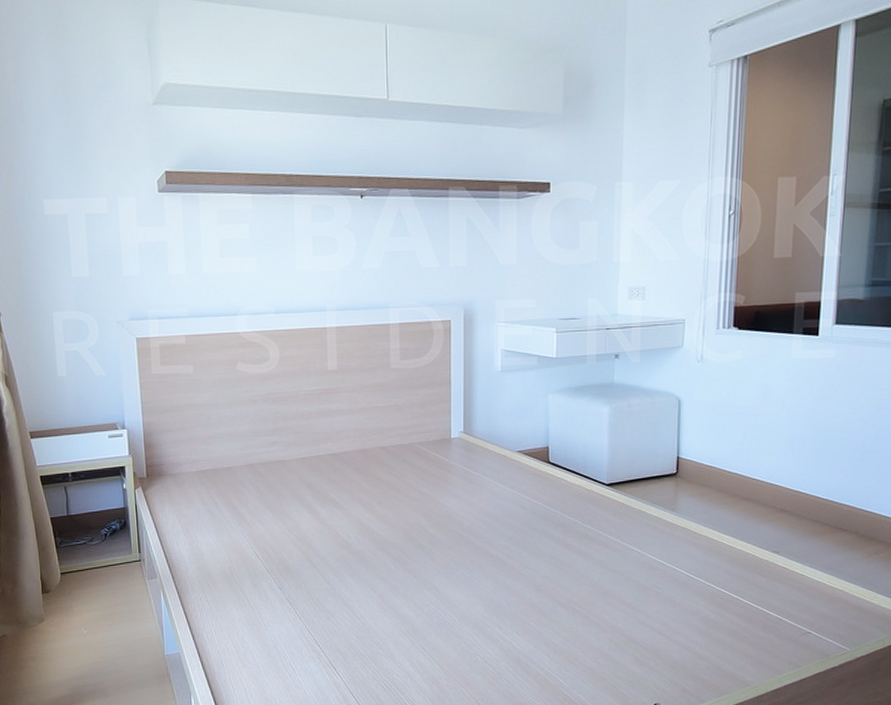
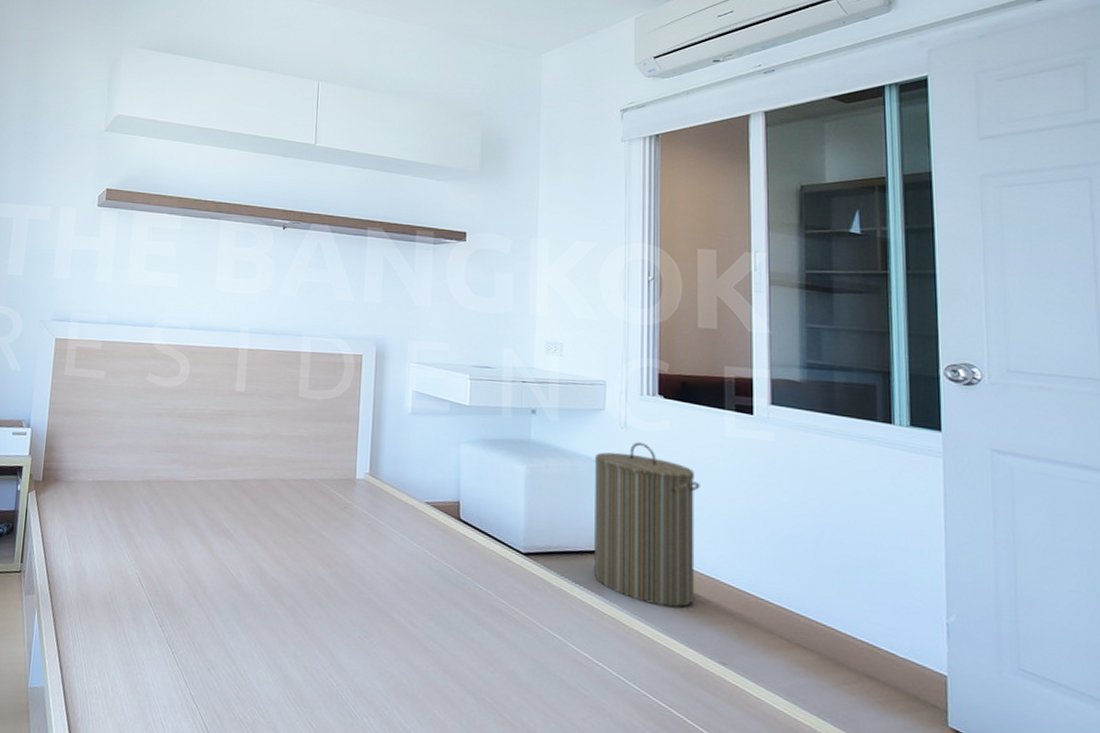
laundry hamper: none [669,373,767,513] -> present [594,442,700,608]

